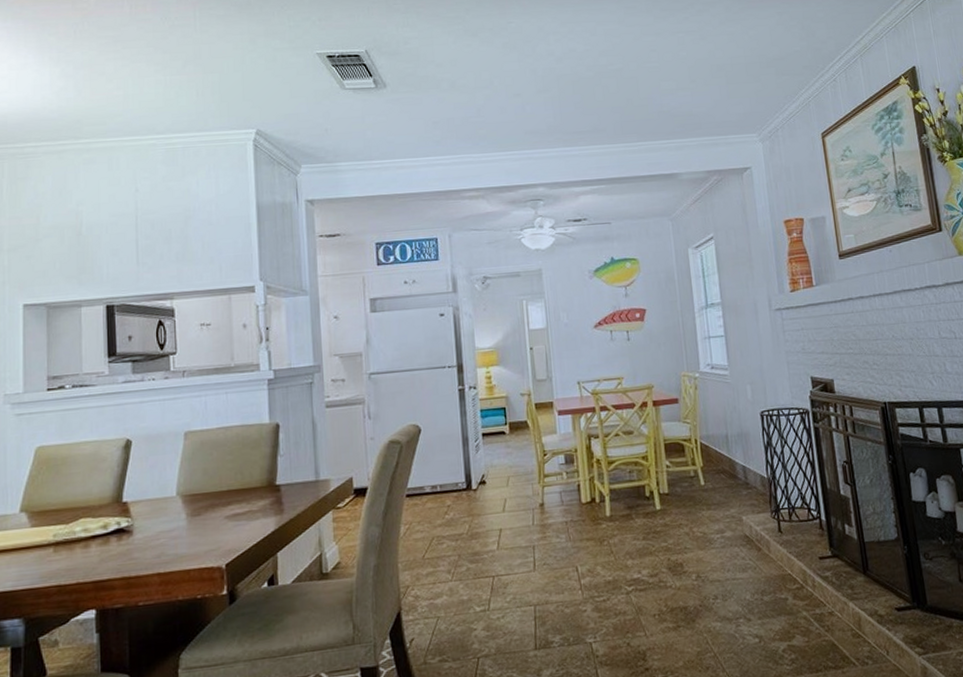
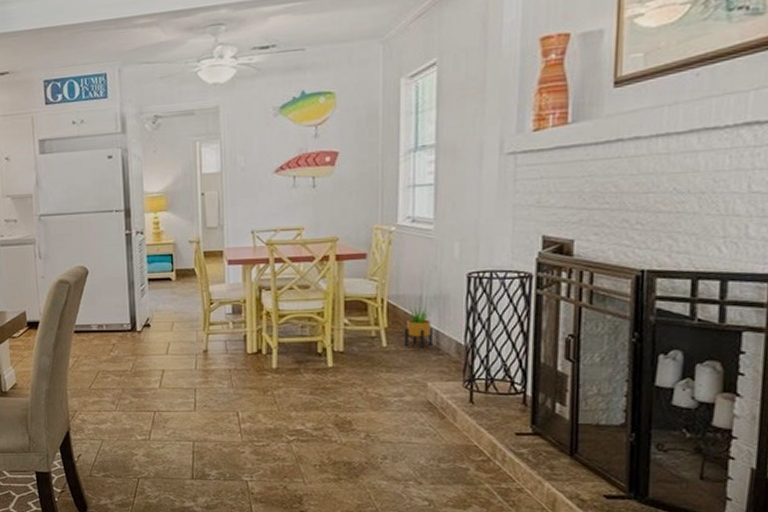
potted plant: none [717,444,741,484] -> present [404,306,432,348]

